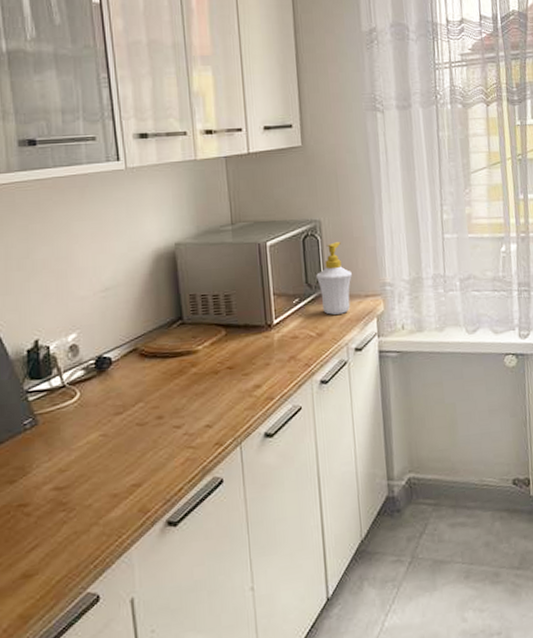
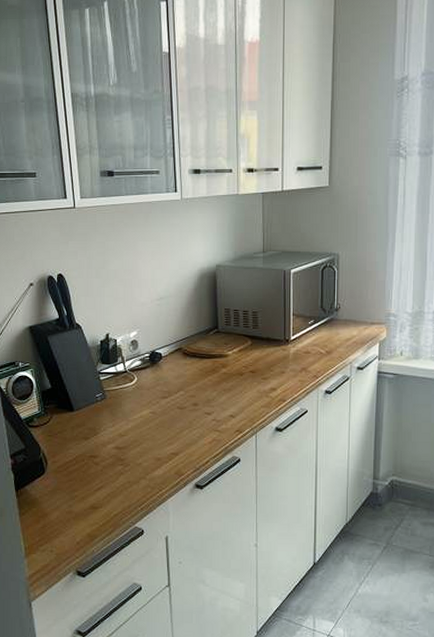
soap bottle: present [316,242,352,315] -> none [330,274,361,337]

